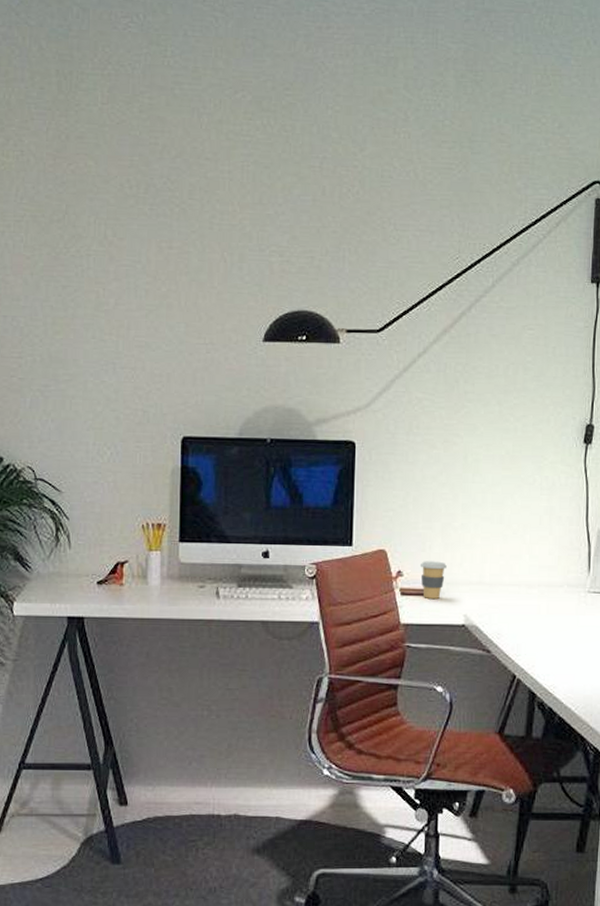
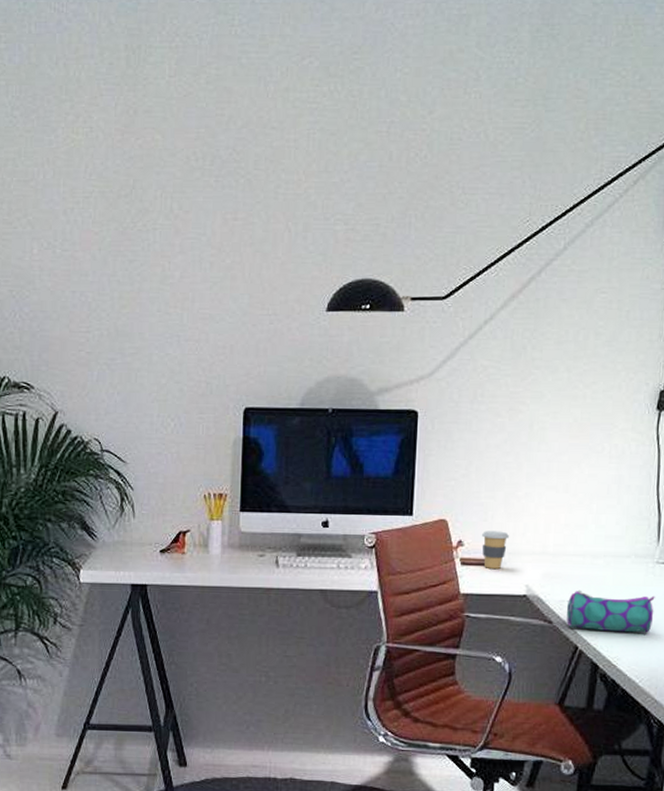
pencil case: none [504,619,588,661] -> present [567,590,655,633]

